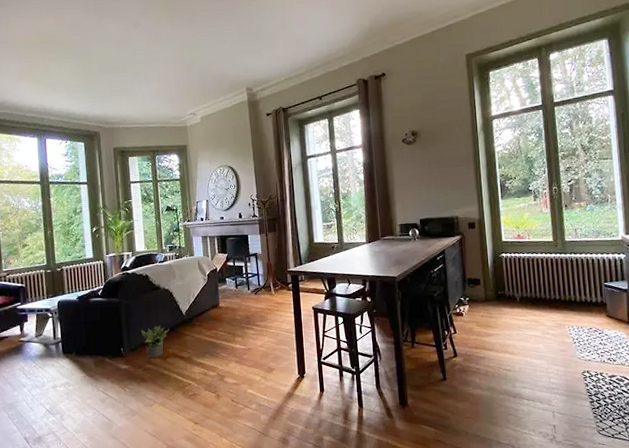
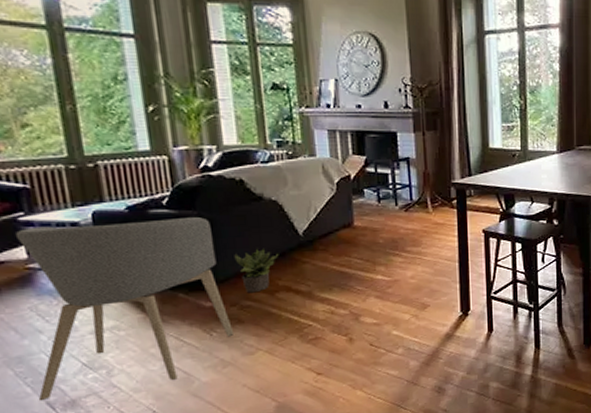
armchair: none [16,303,140,437] -> present [16,217,235,401]

